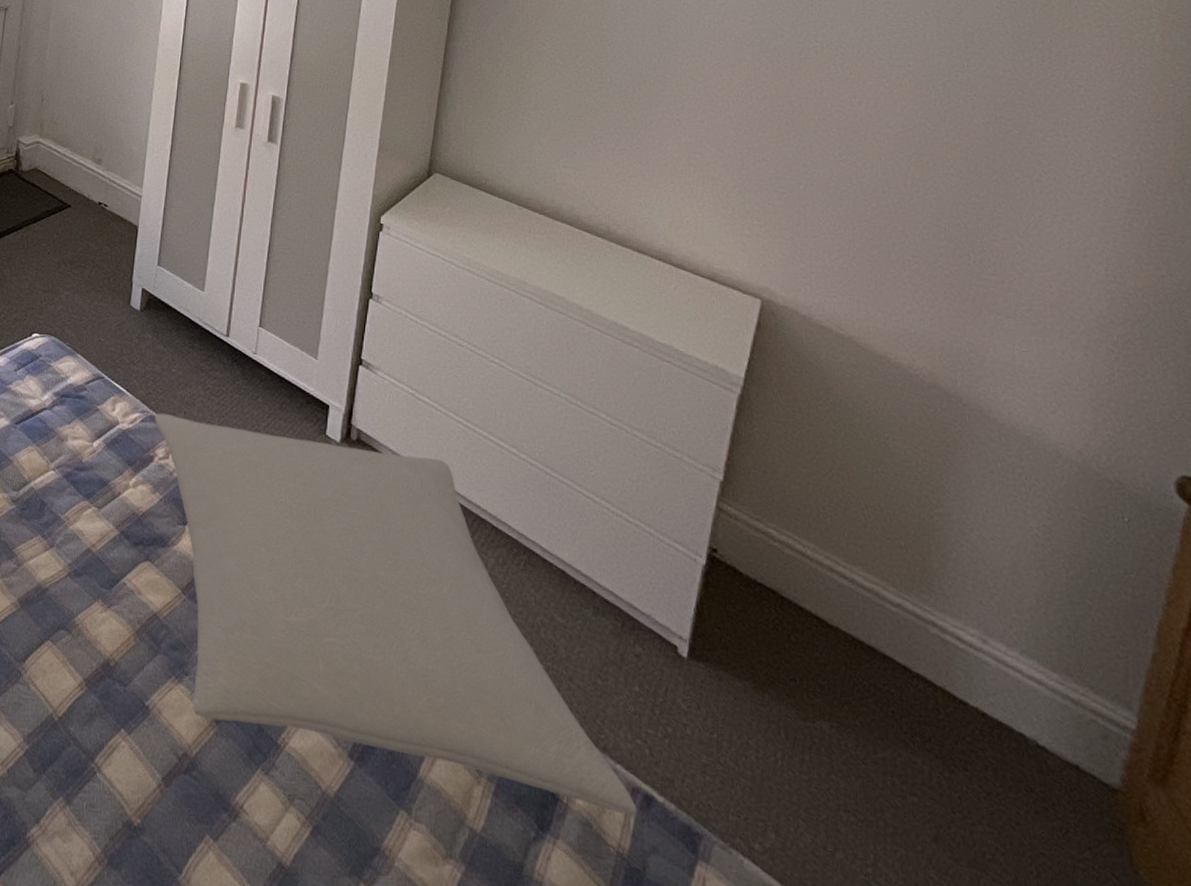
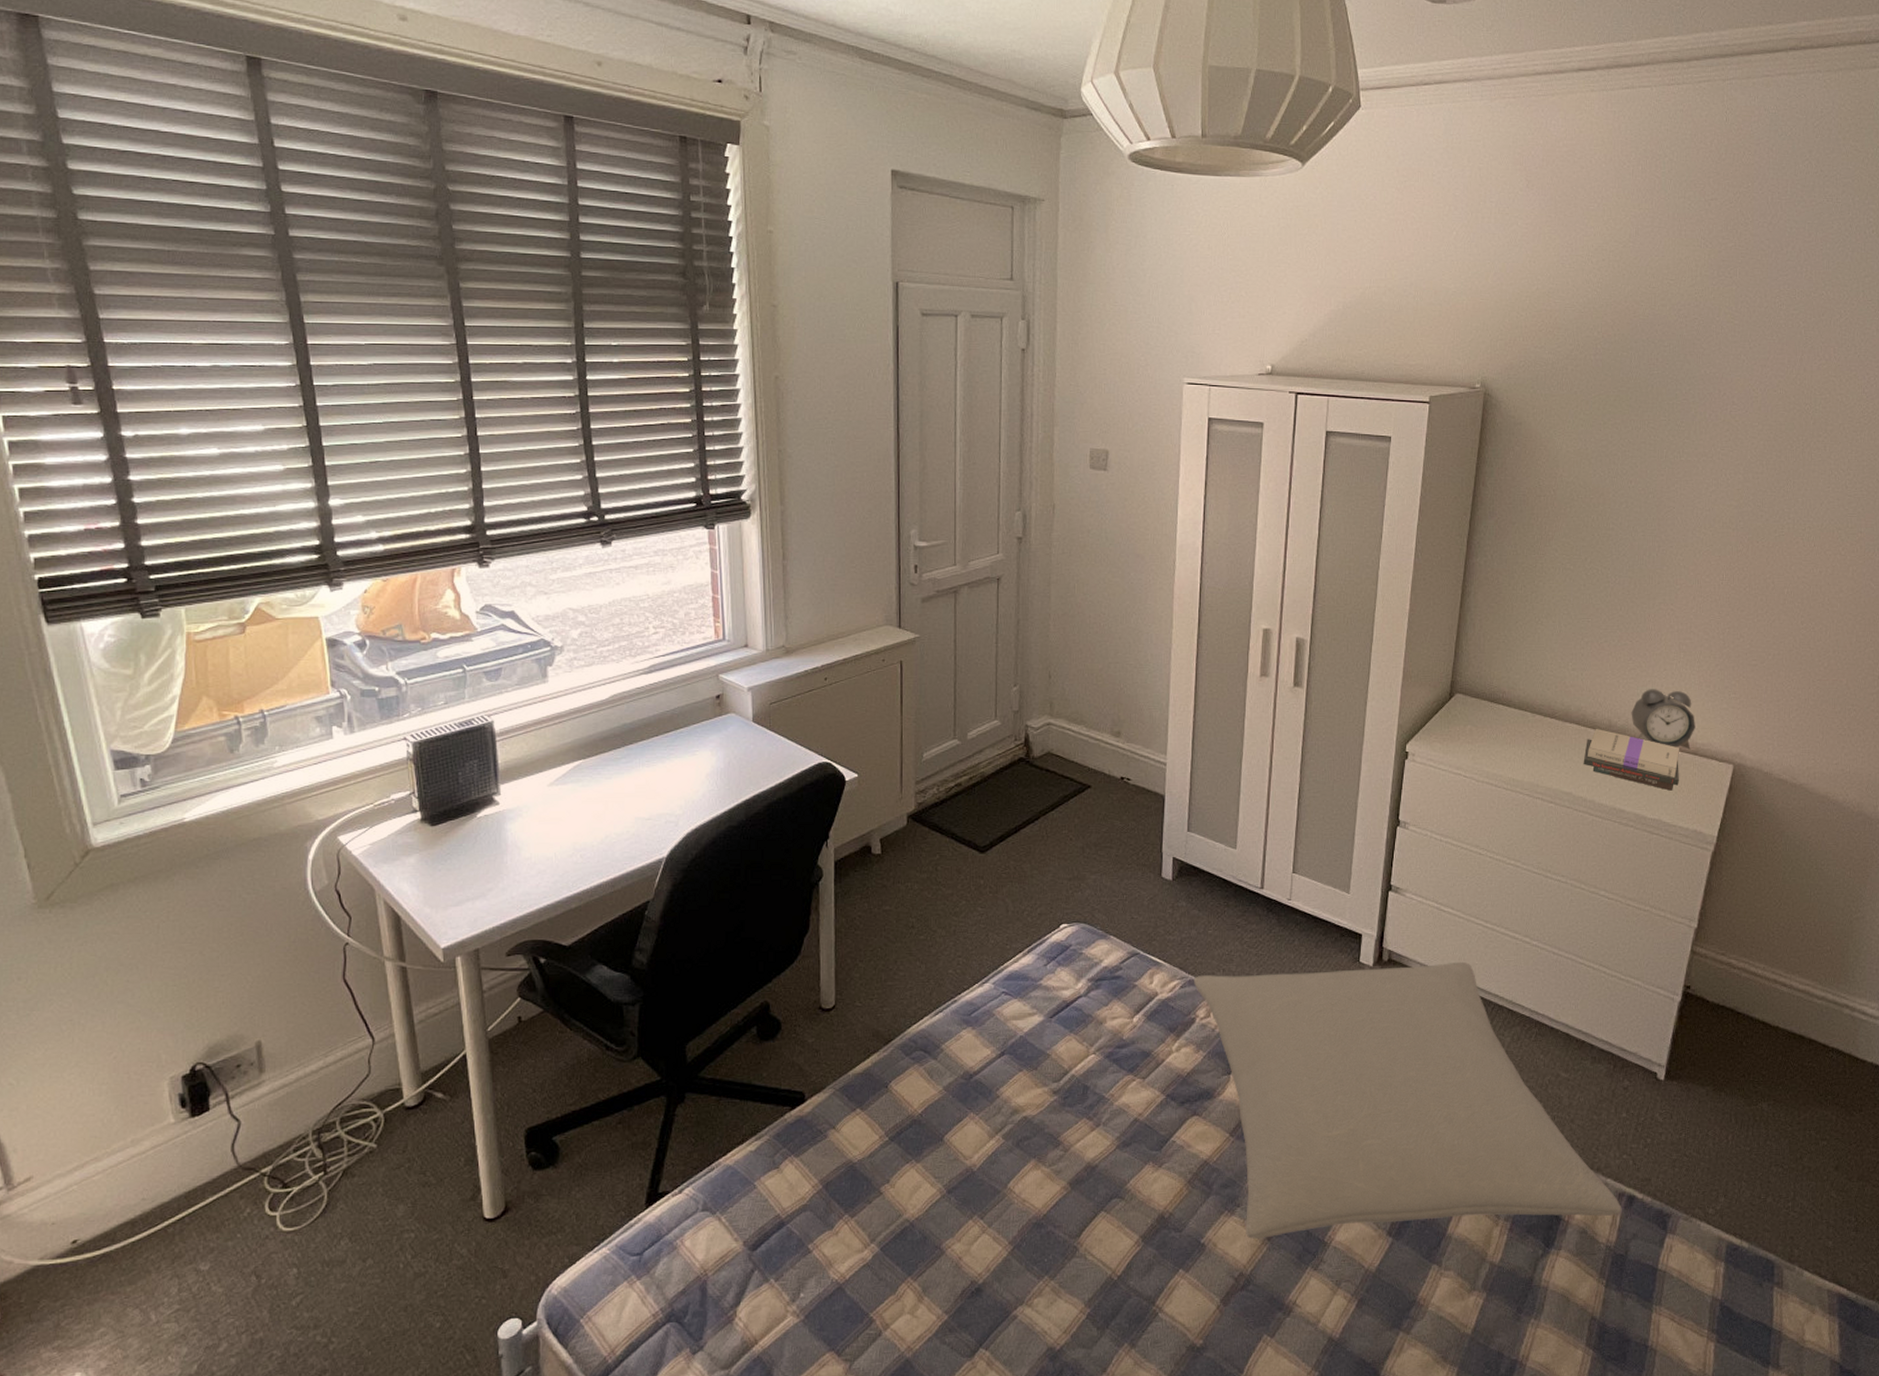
books: none [577,232,694,316] -> present [1583,728,1680,791]
alarm clock: none [633,200,711,274] -> present [1631,689,1695,750]

